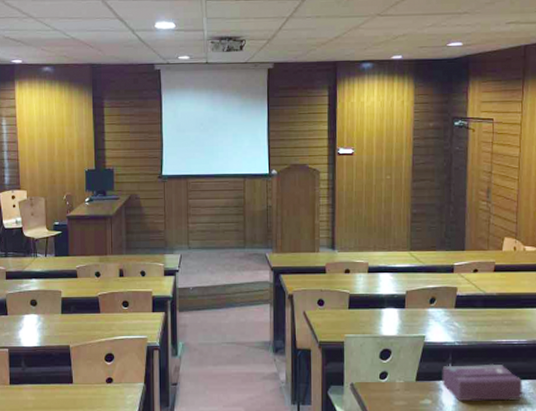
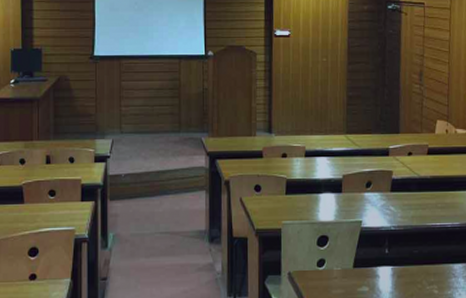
tissue box: present [442,364,522,401] -> none [379,248,457,287]

